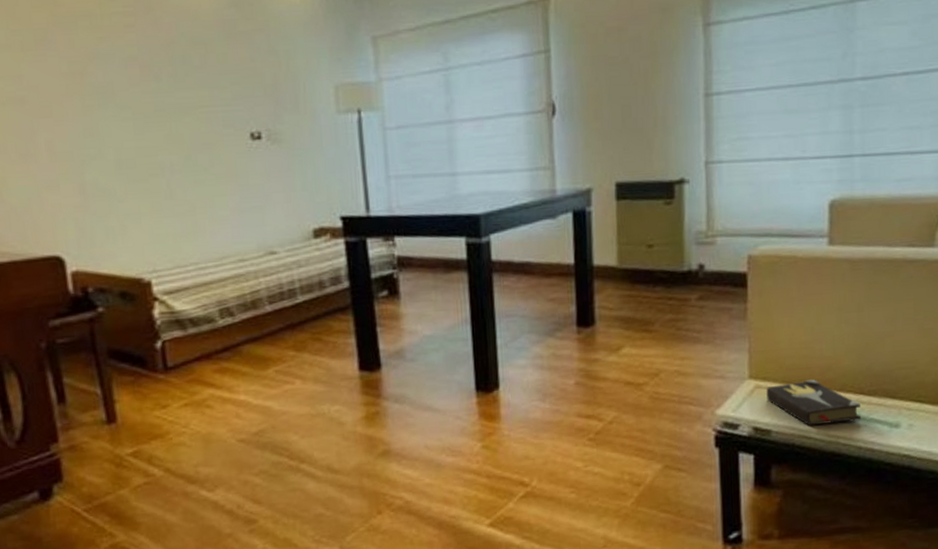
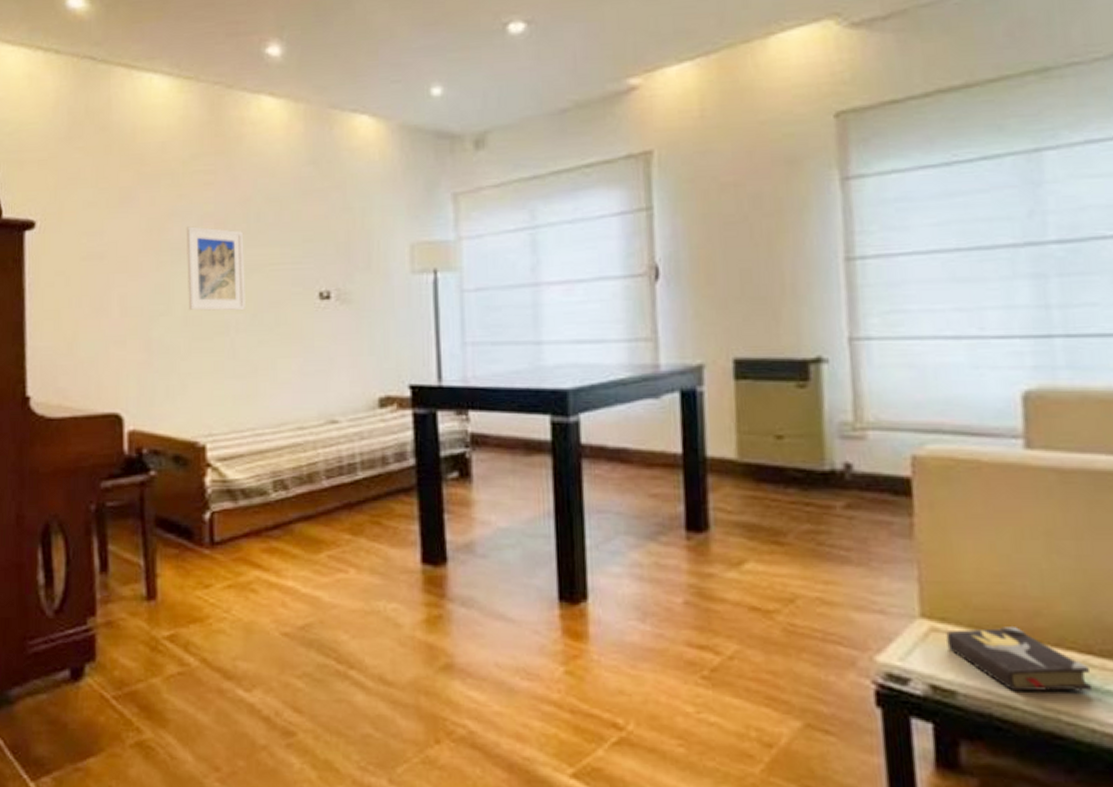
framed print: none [110,69,179,154] -> present [186,226,245,311]

